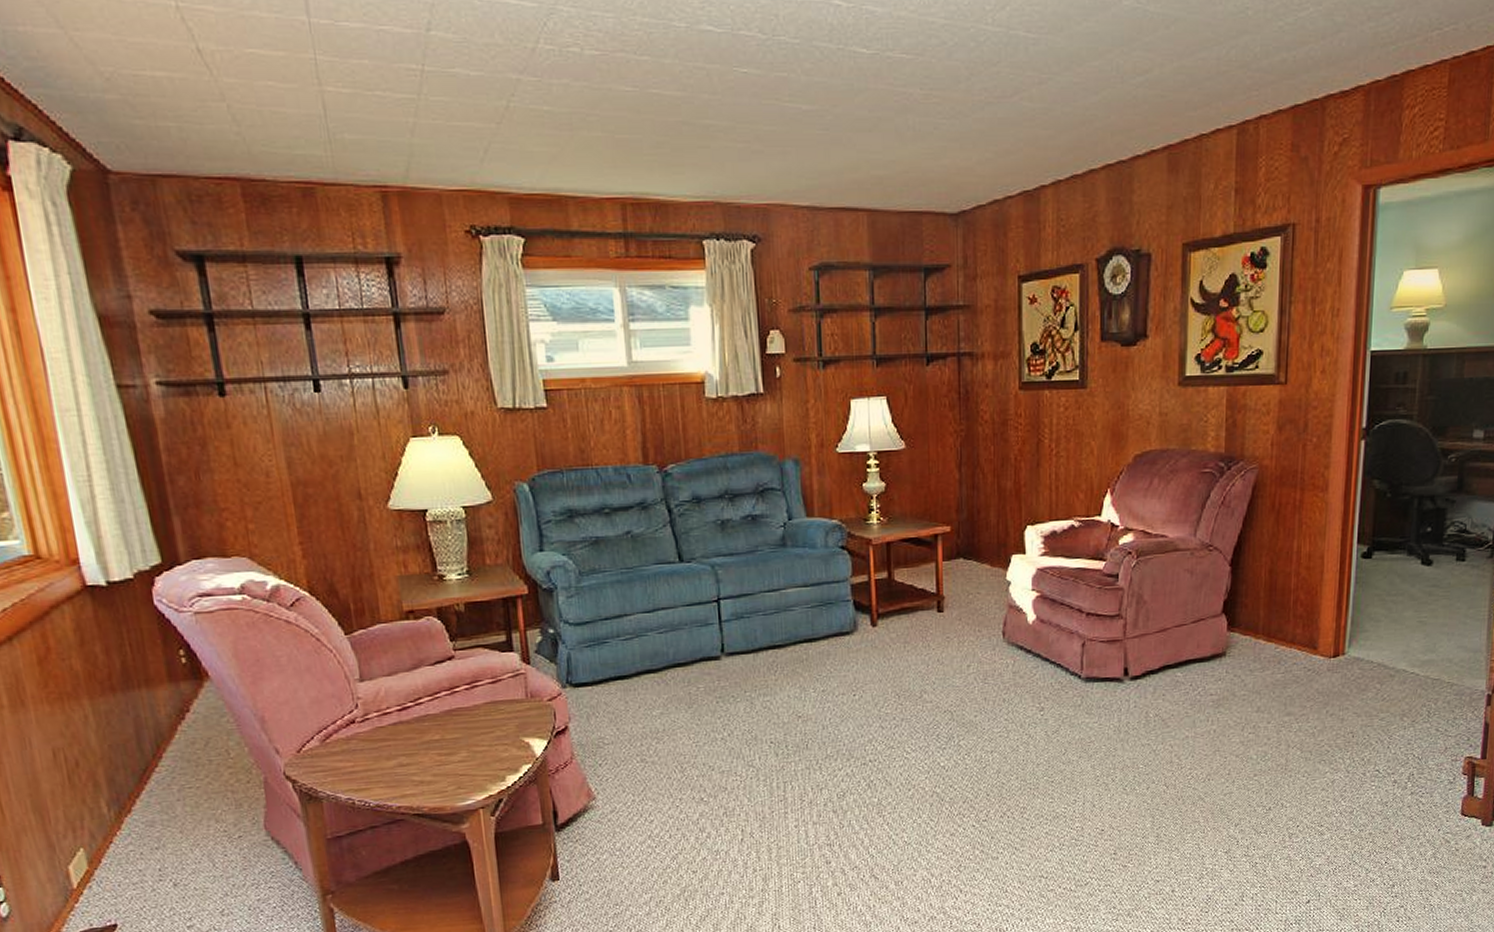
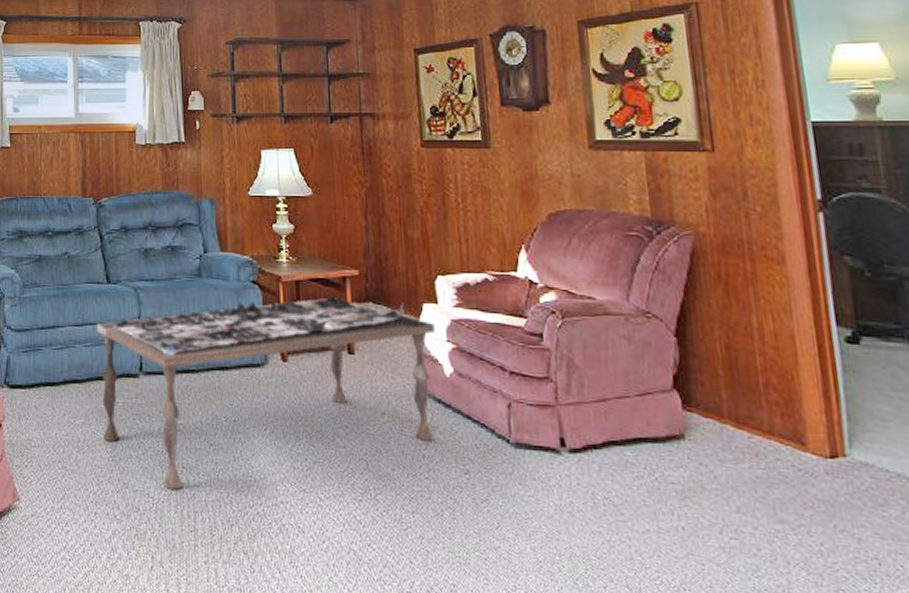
coffee table: none [669,555,1021,765] -> present [96,296,435,490]

